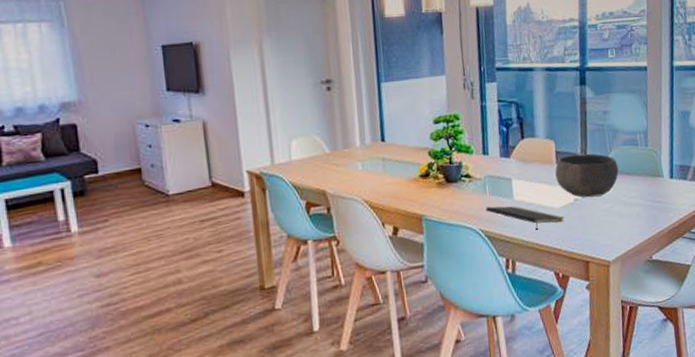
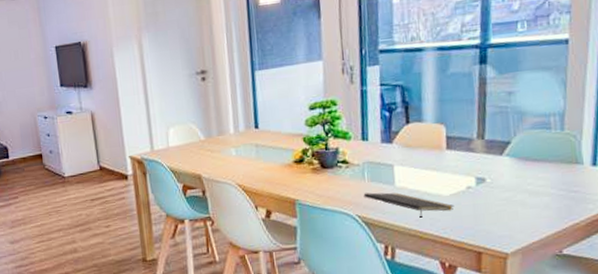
bowl: present [555,154,619,198] -> none [445,138,524,186]

